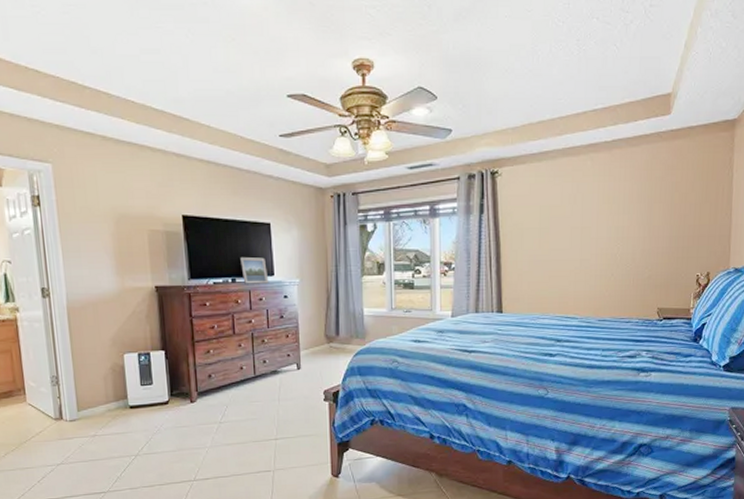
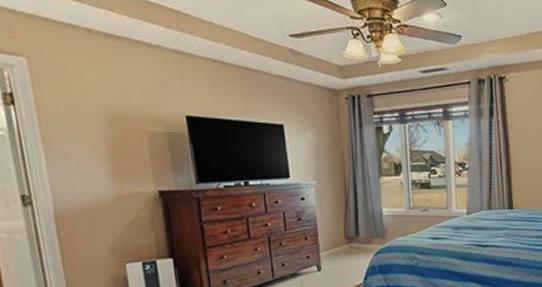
picture frame: present [240,256,269,284] -> none [252,159,285,187]

